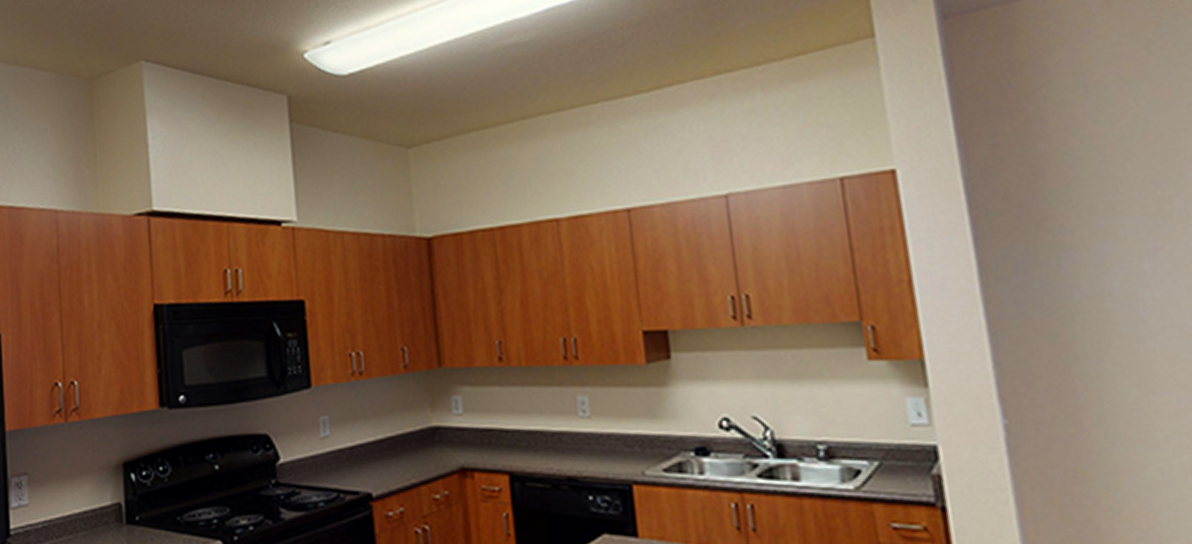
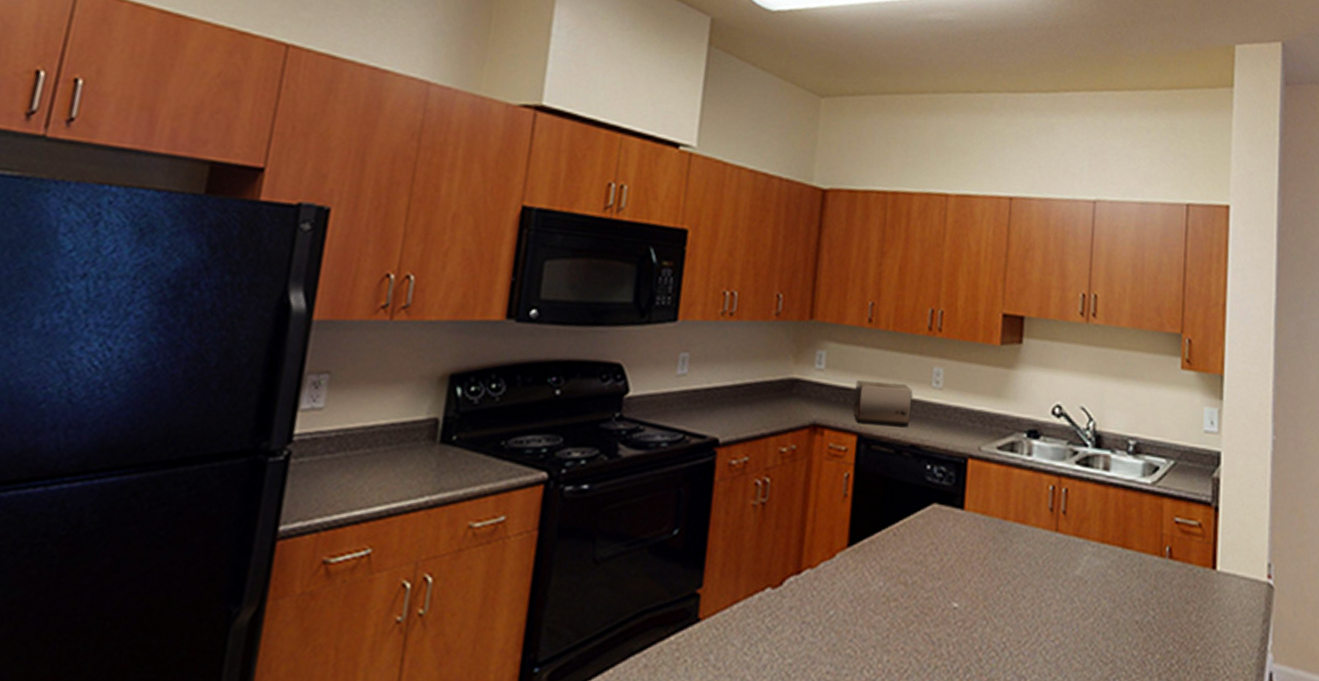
toaster: none [497,417,562,463] -> present [853,379,914,428]

